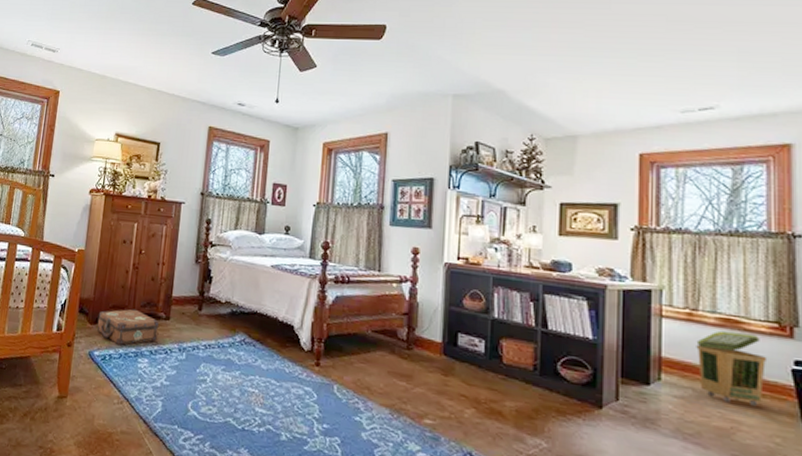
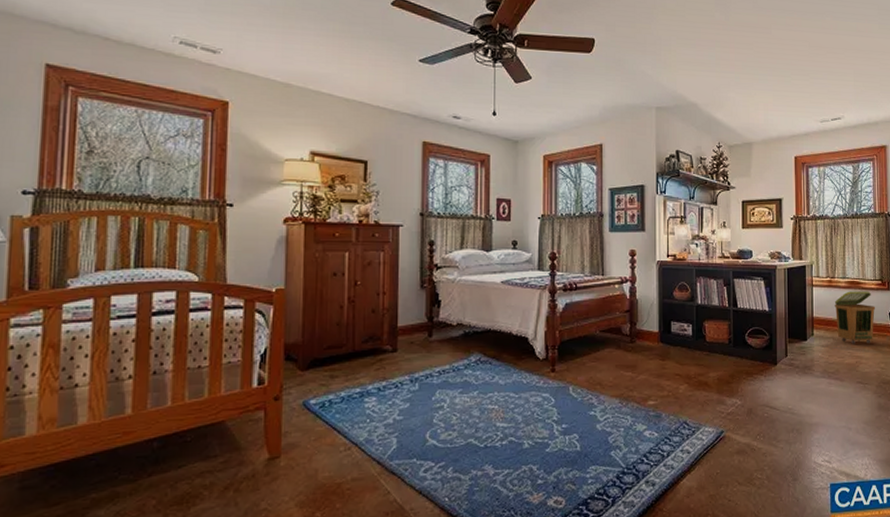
suitcase: present [97,309,160,345] -> none [310,346,386,388]

